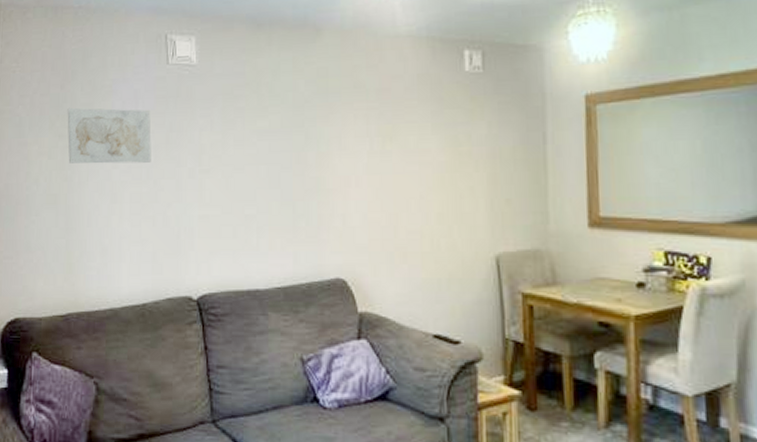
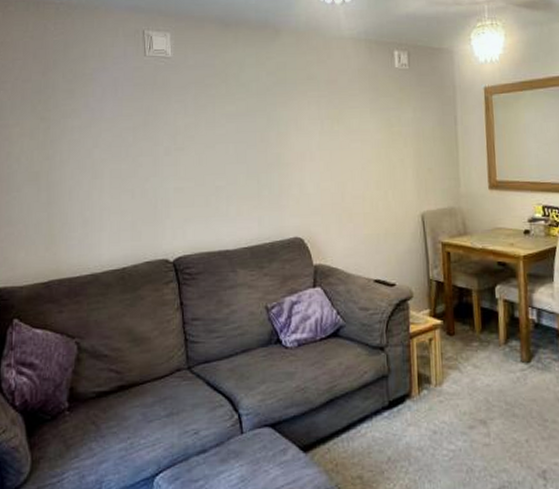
wall art: present [67,107,151,164] -> none [49,93,130,144]

